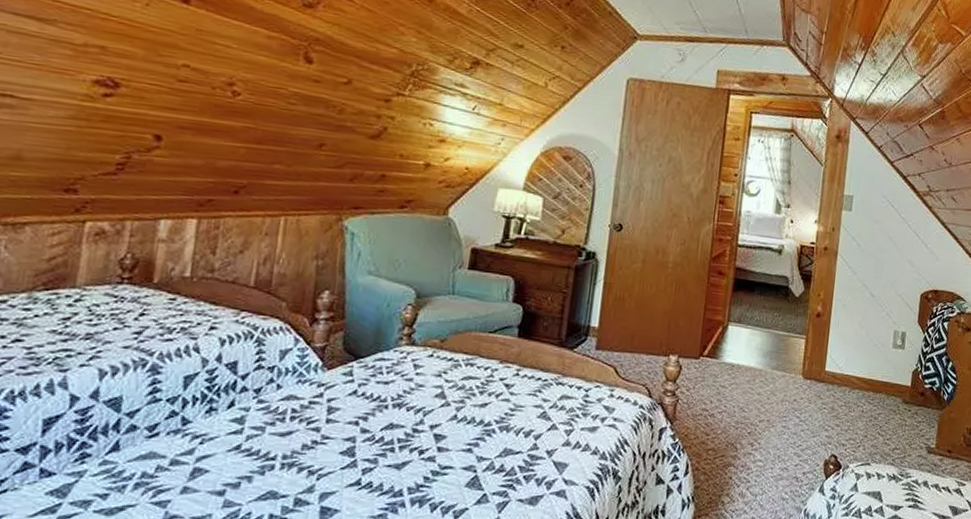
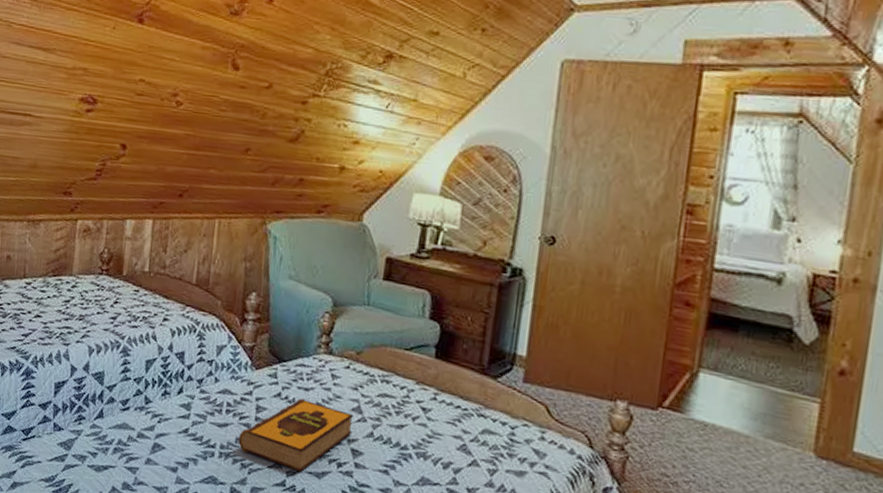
hardback book: none [305,392,437,467] -> present [238,398,353,472]

